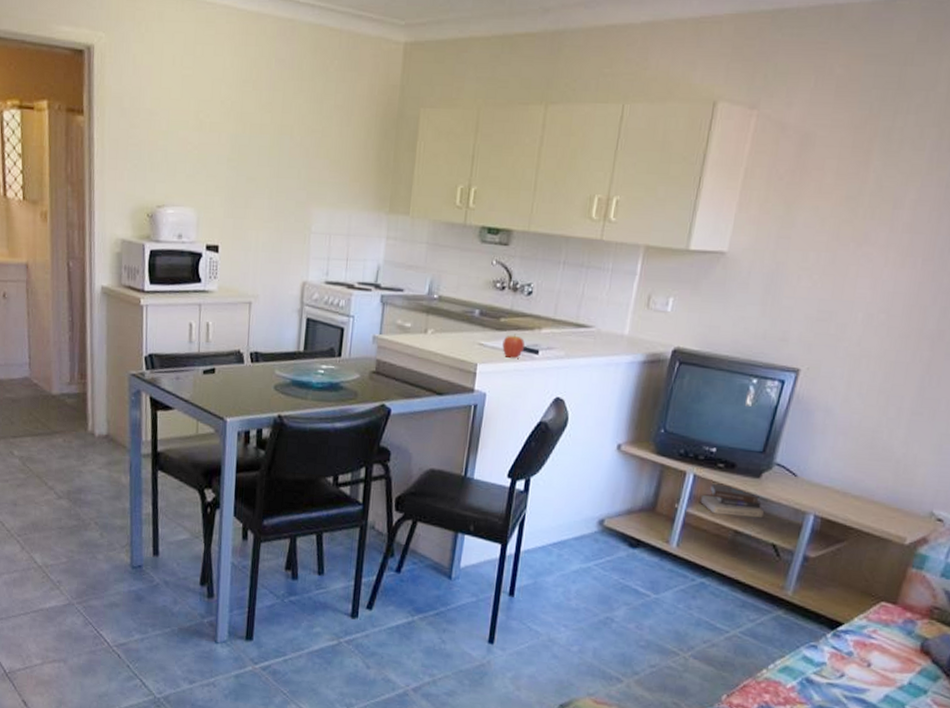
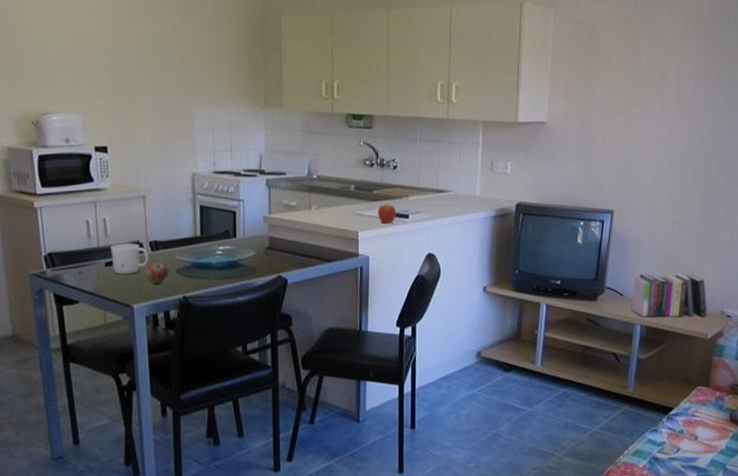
mug: none [210,351,248,385] -> present [111,243,149,274]
fruit: none [242,373,267,399] -> present [145,260,169,284]
books: present [700,483,764,519] -> none [554,309,603,335]
books: none [805,451,913,517] -> present [631,273,707,318]

